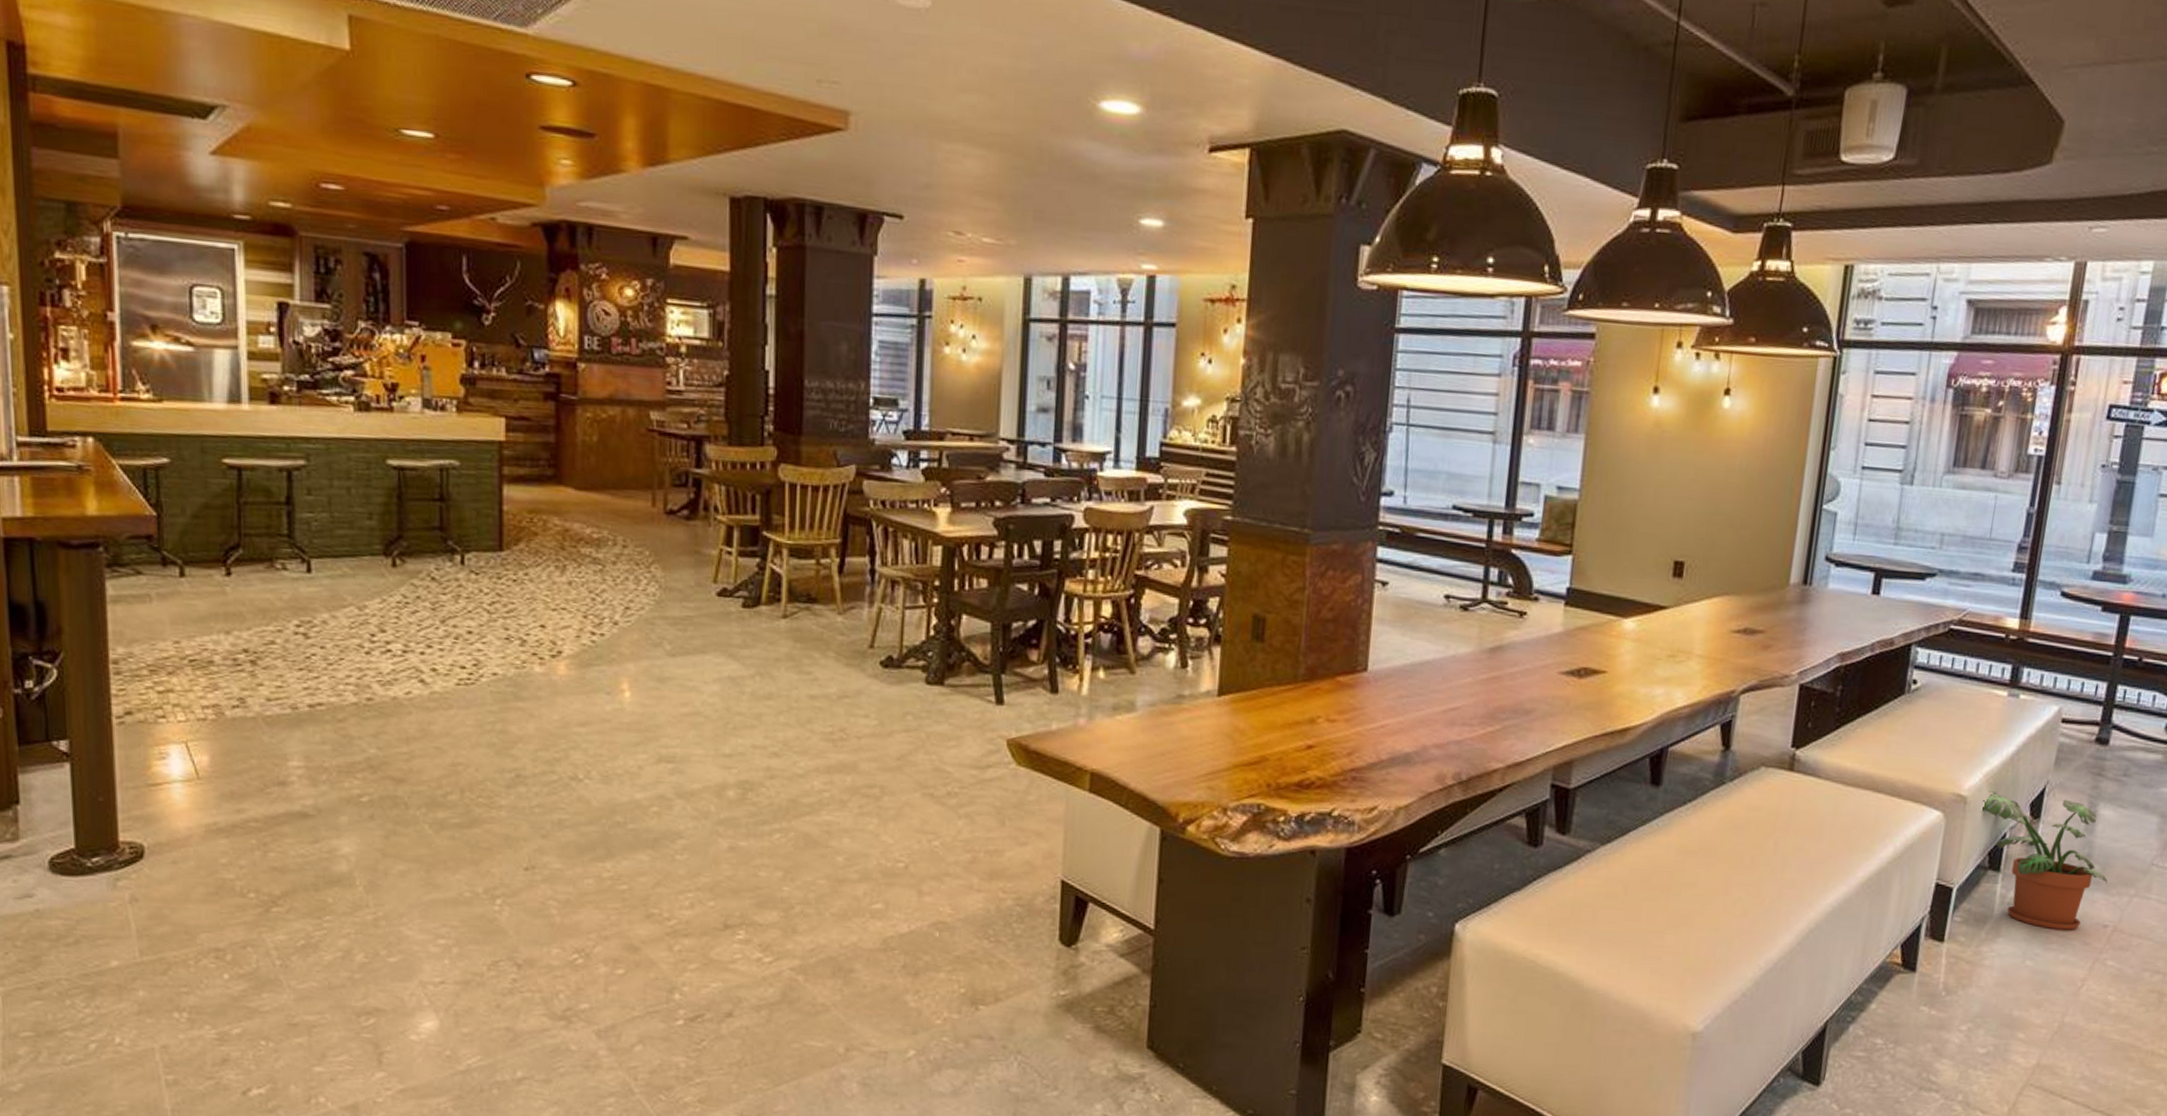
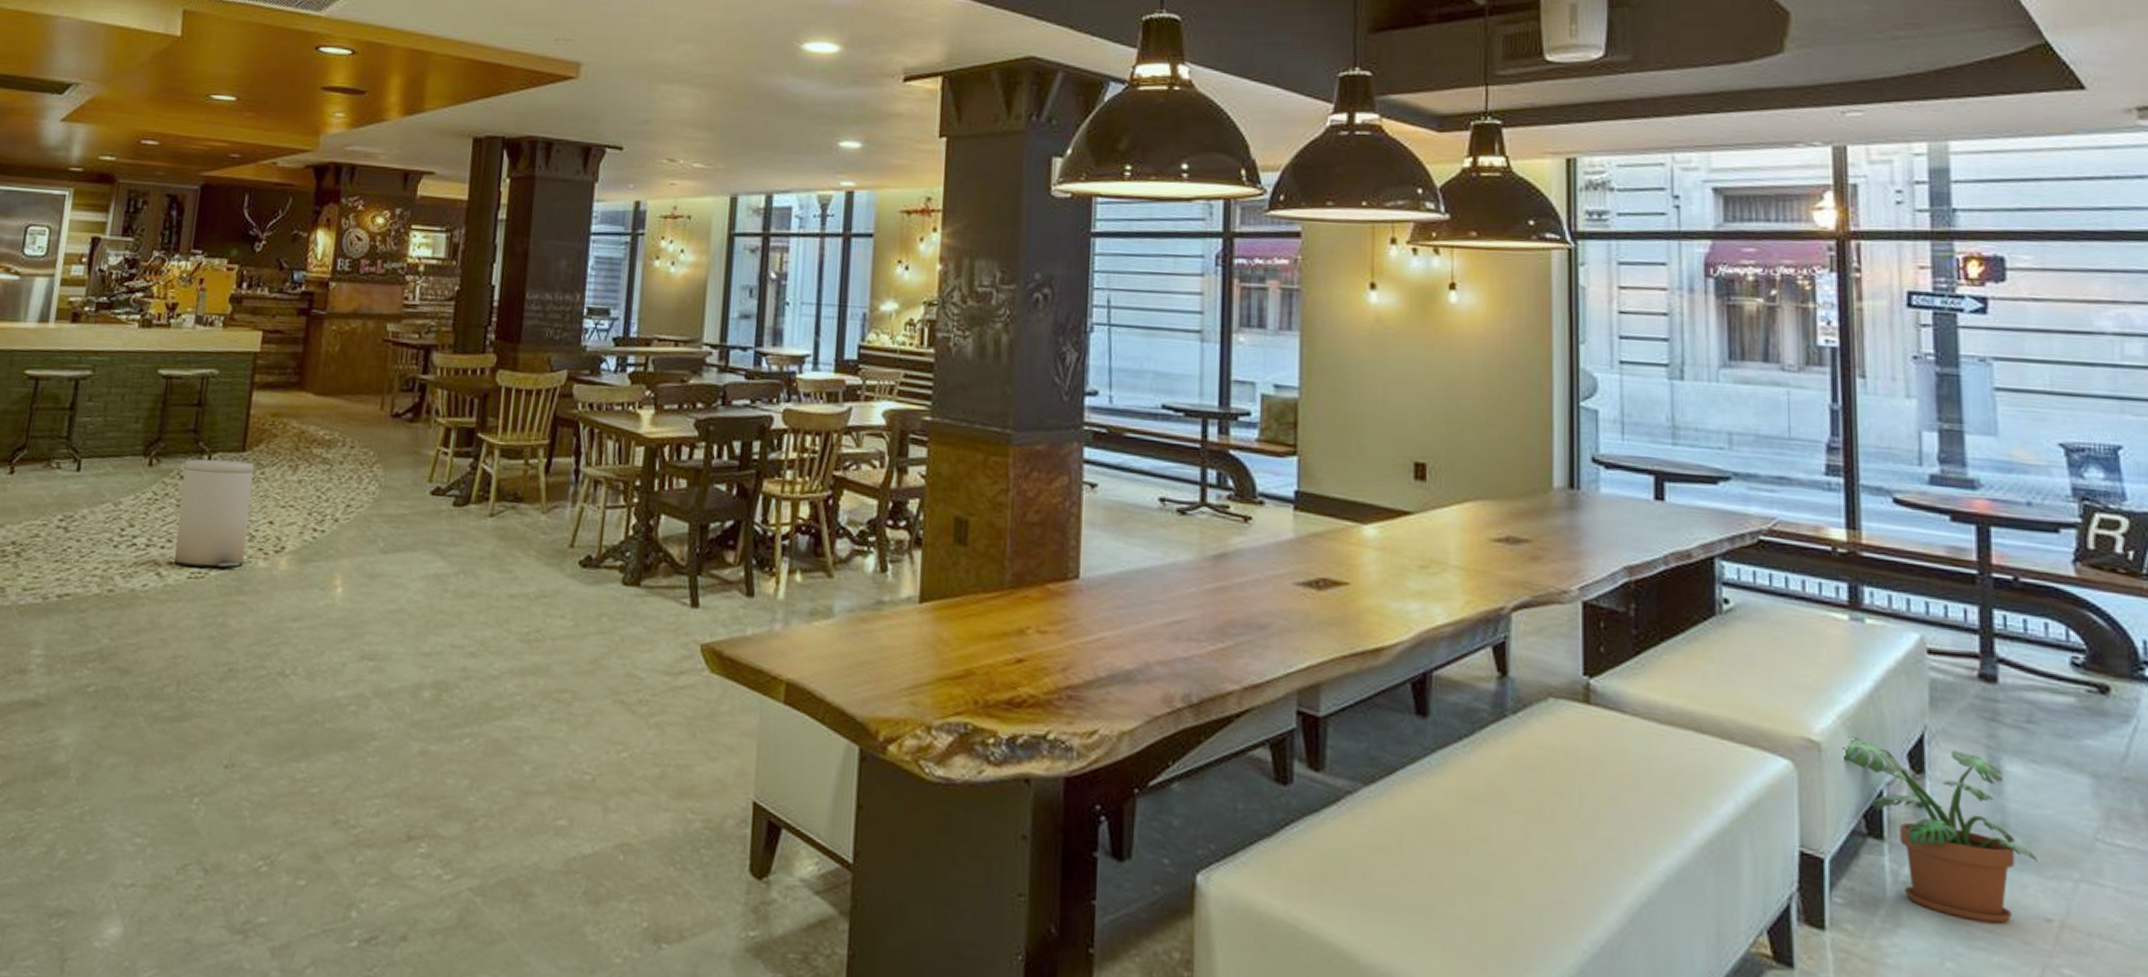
pedal bin: none [435,559,517,675] -> present [173,459,254,569]

